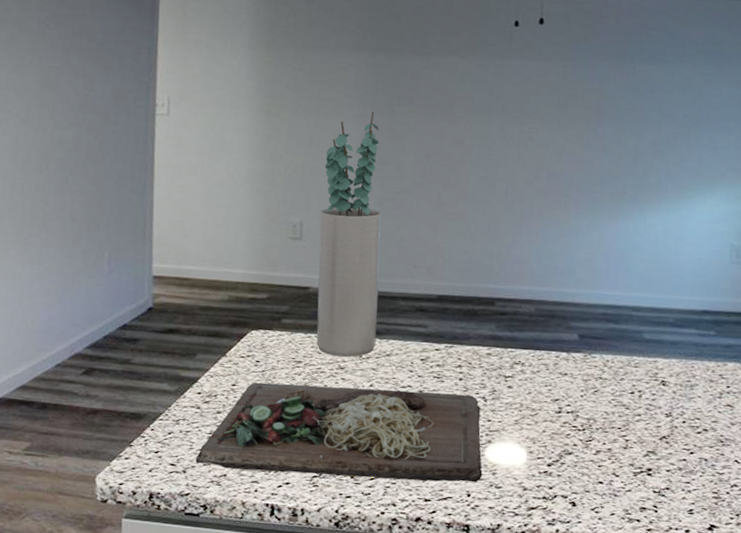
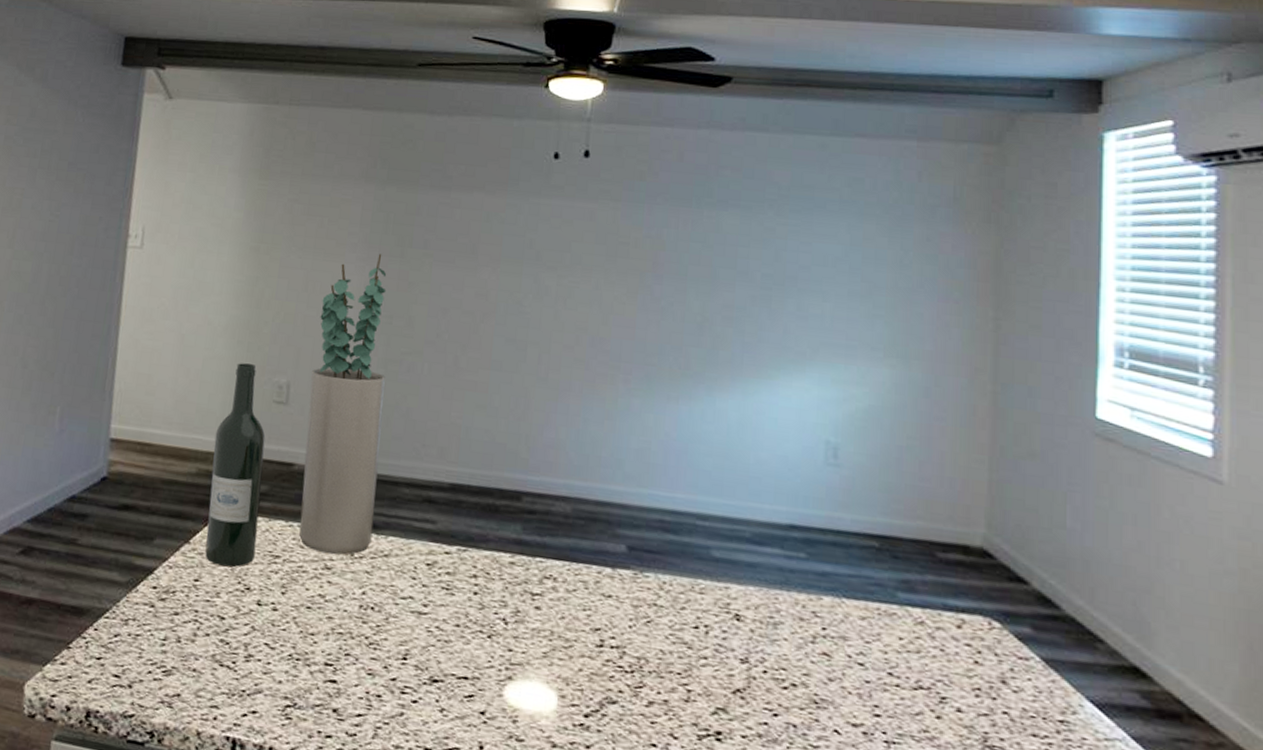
cutting board: present [196,382,483,483] -> none [144,578,500,732]
wine bottle: none [239,207,284,373] -> present [205,363,266,567]

